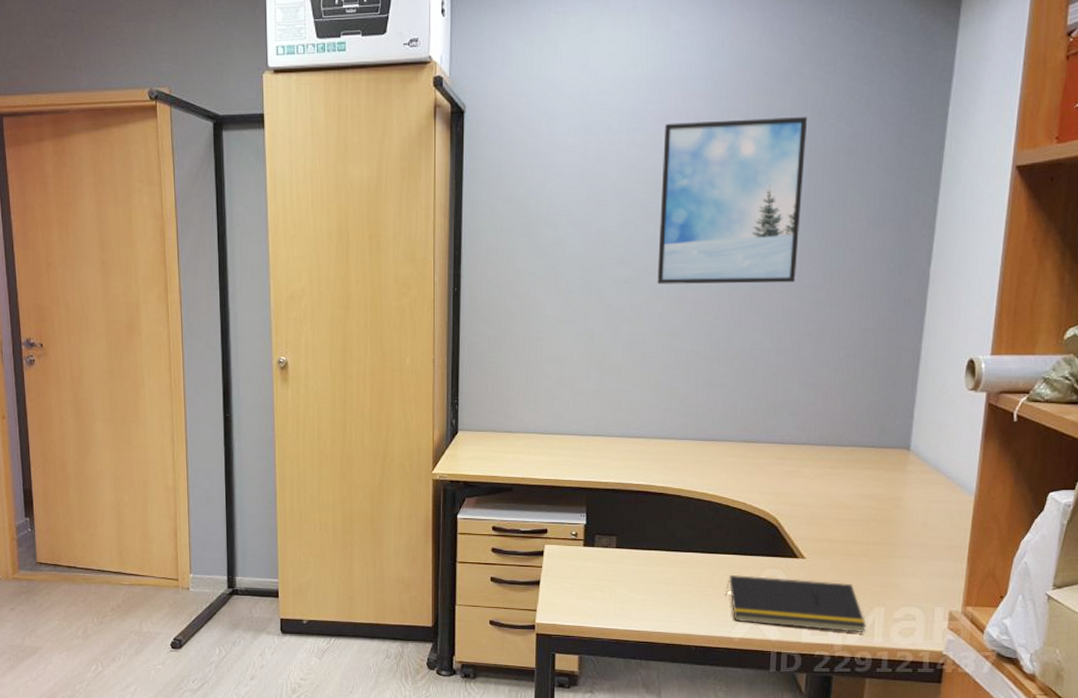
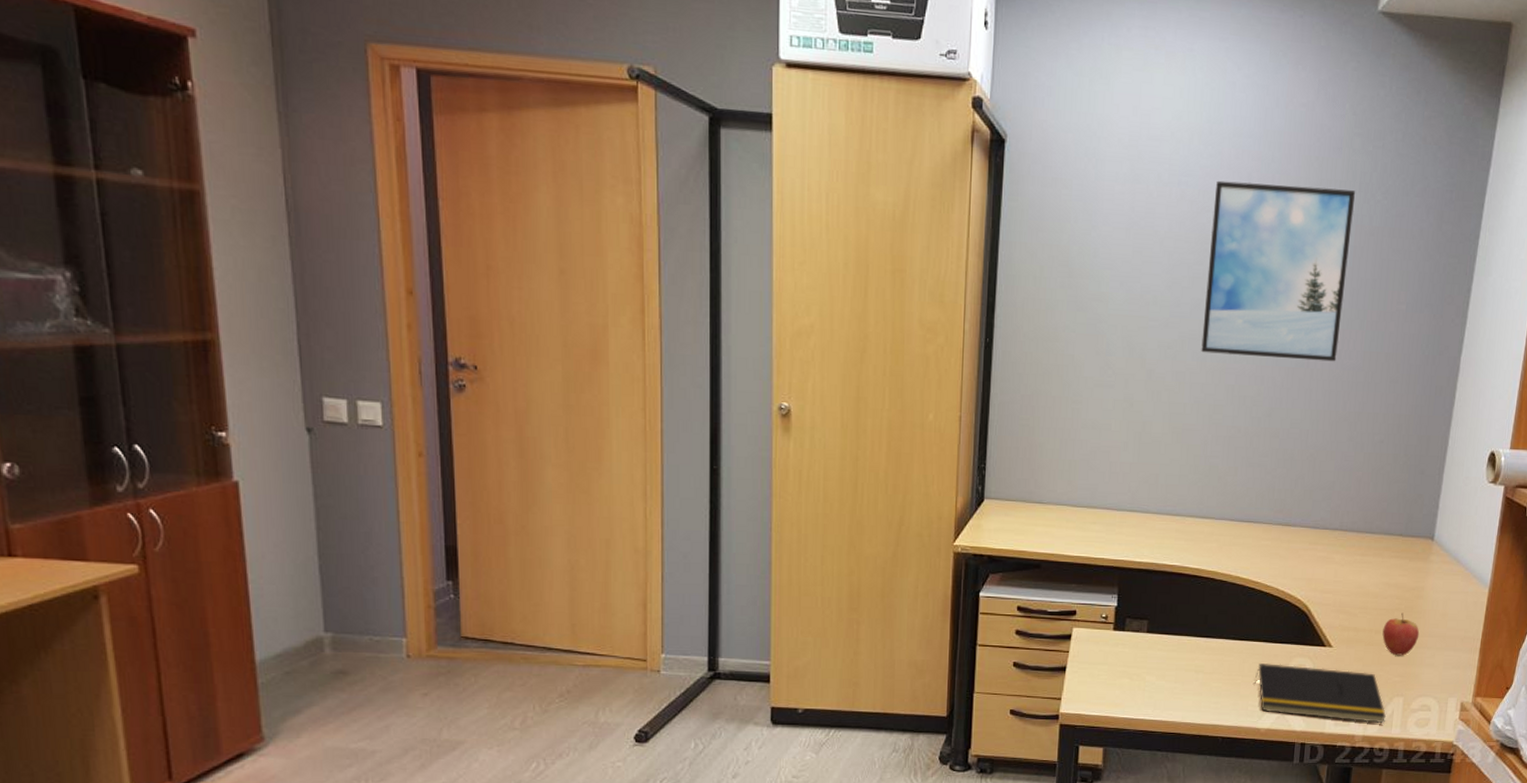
fruit: none [858,523,899,566] -> present [1382,612,1420,656]

